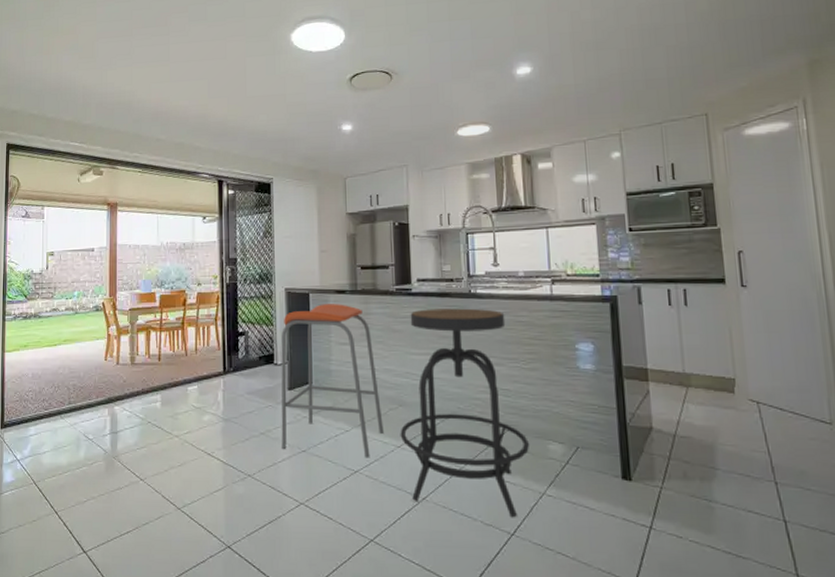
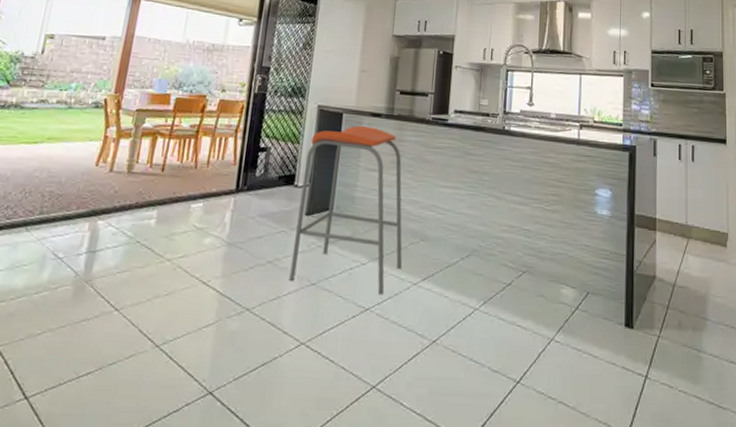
bar stool: present [400,308,530,518] -> none [418,141,545,365]

